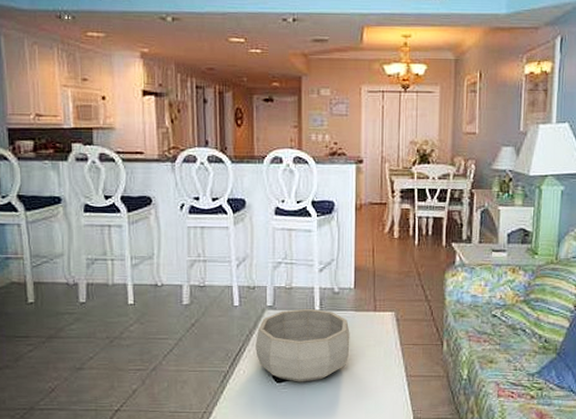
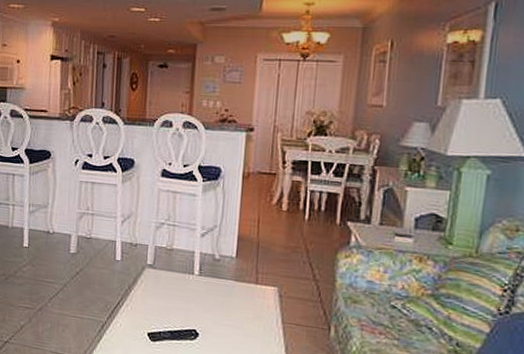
decorative bowl: present [256,308,350,382] -> none [133,271,229,346]

